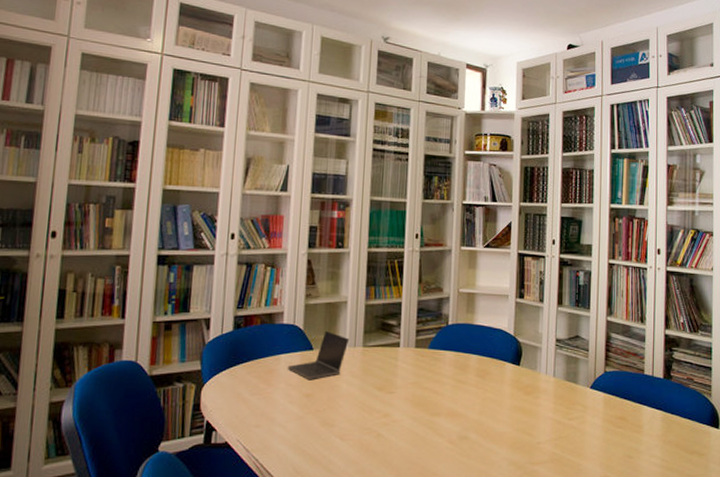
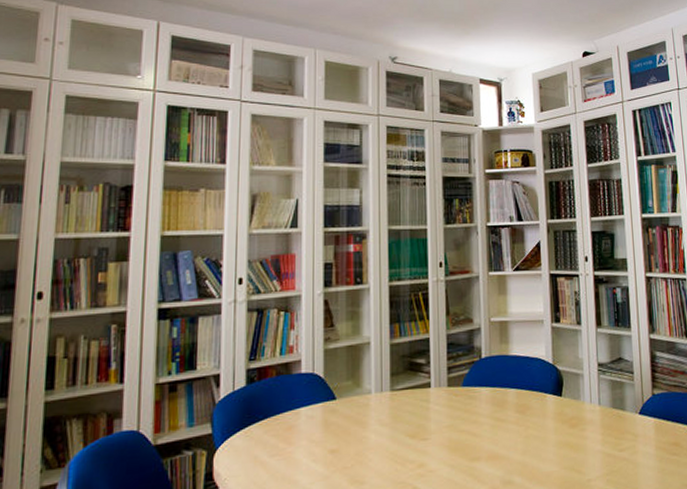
laptop computer: present [287,330,350,381] -> none [308,376,375,434]

